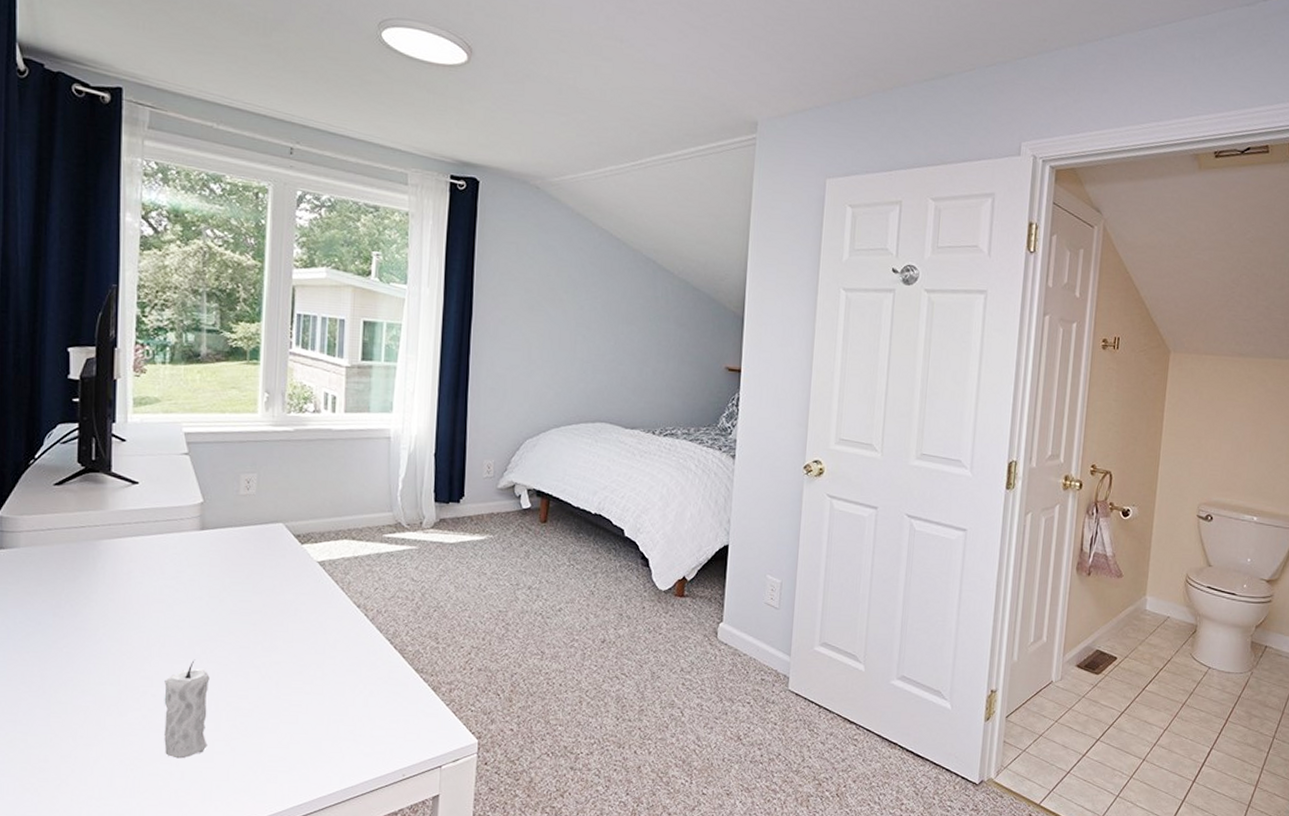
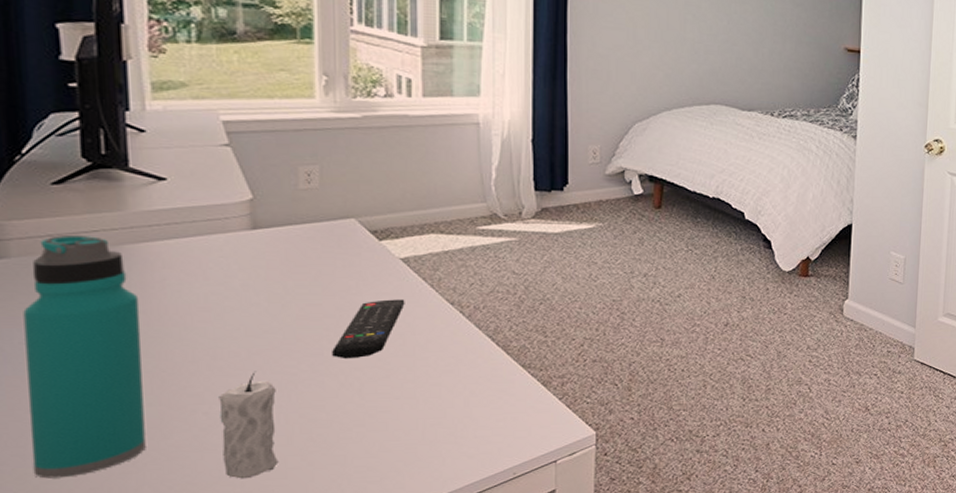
water bottle: none [21,529,111,745] -> present [23,234,146,479]
remote control: none [257,599,319,654] -> present [332,299,405,359]

